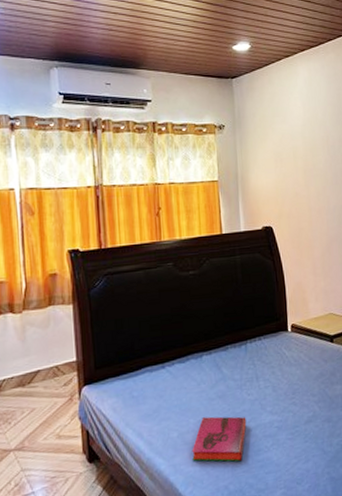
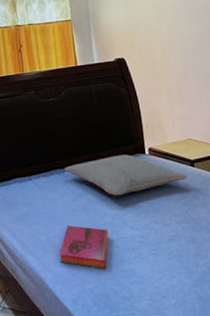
pillow: none [203,333,327,380] -> present [64,154,187,196]

